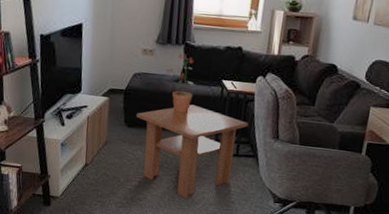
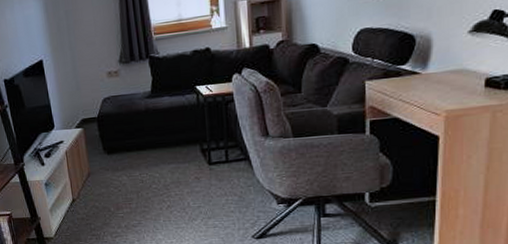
coffee table: present [136,104,248,199] -> none [113,118,233,216]
potted plant: present [166,53,194,114] -> none [135,67,168,130]

